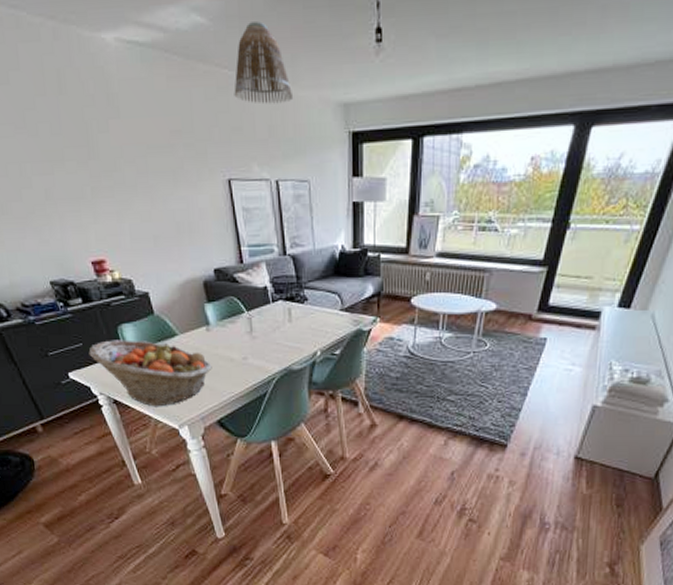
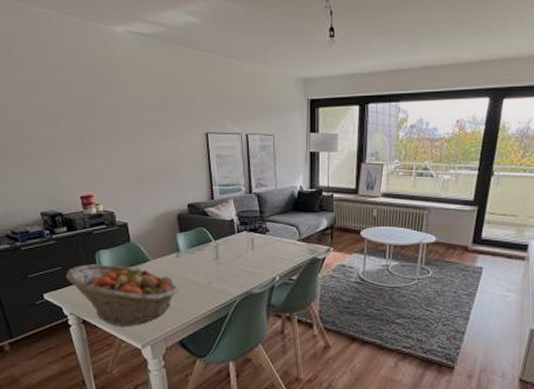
lamp shade: present [234,21,292,104] -> none [215,22,262,78]

